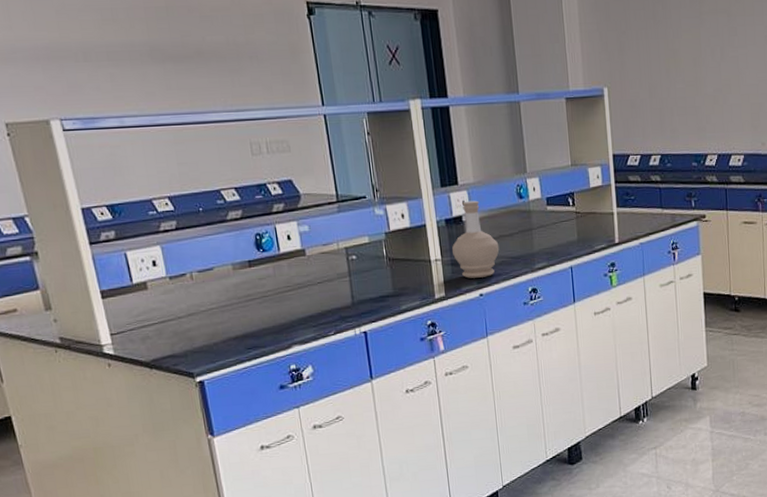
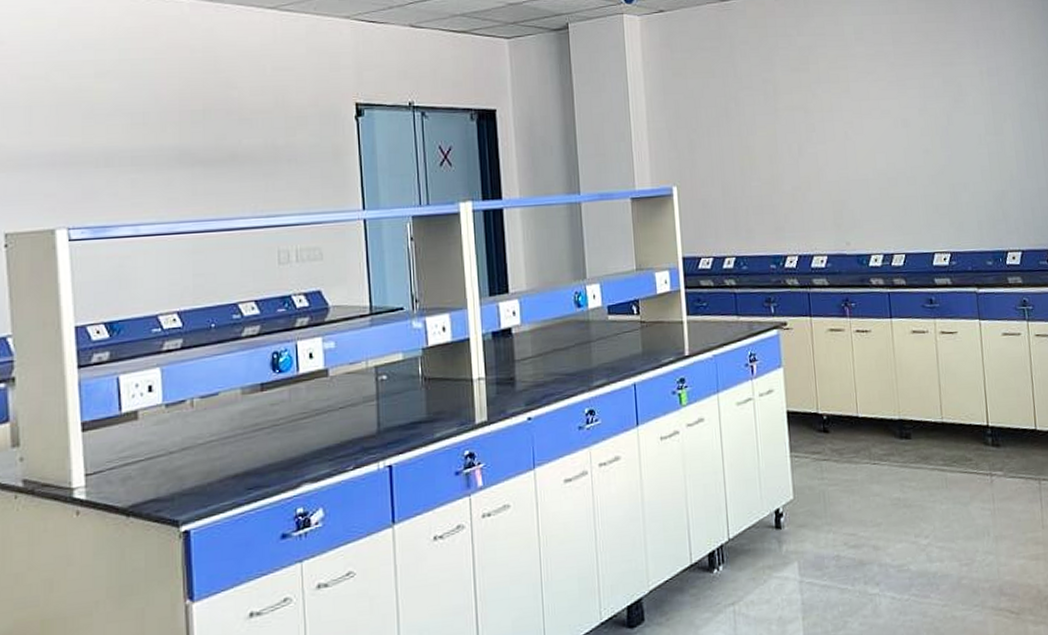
bottle: present [452,200,500,279] -> none [498,310,553,400]

